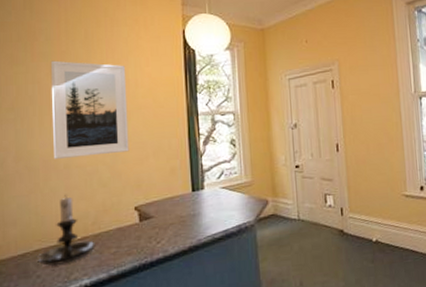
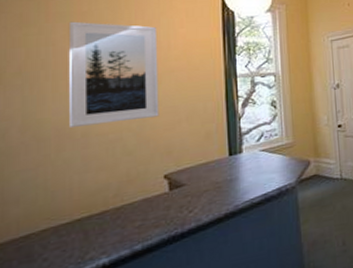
candle holder: present [36,194,96,266] -> none [43,165,117,247]

